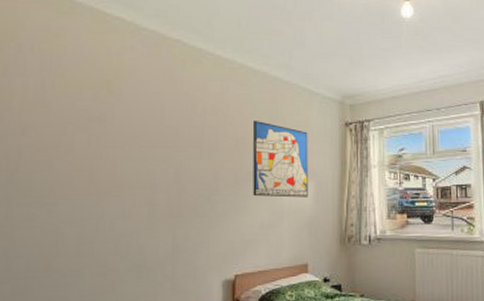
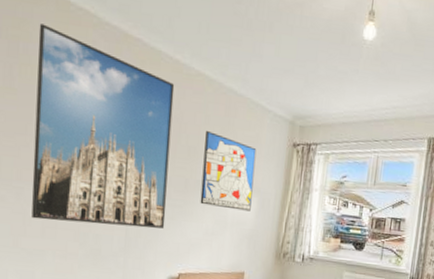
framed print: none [65,36,218,236] -> present [31,23,175,229]

